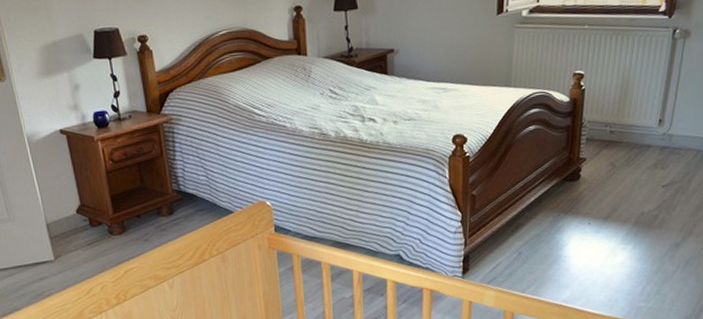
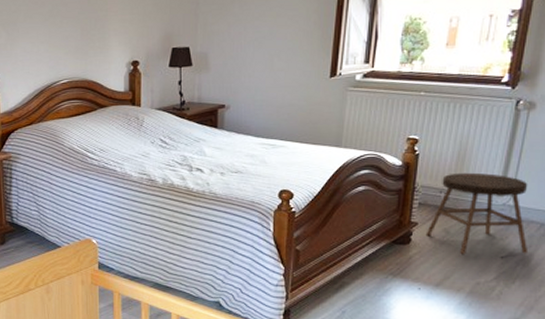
stool: none [593,104,687,187] -> present [425,172,529,255]

